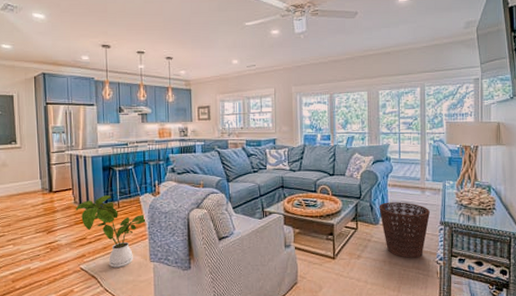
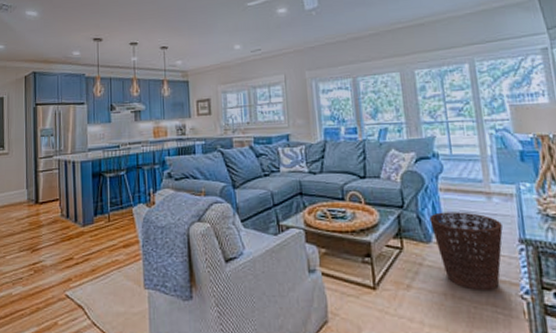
house plant: present [75,195,146,268] -> none [62,206,140,295]

